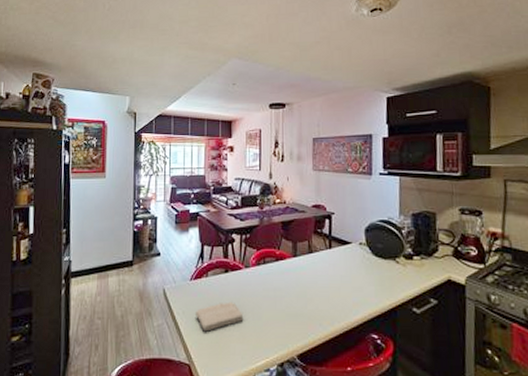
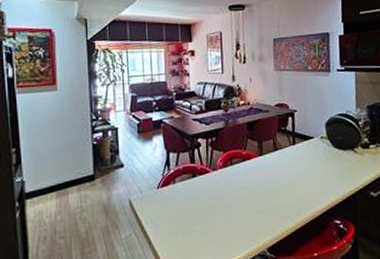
washcloth: present [196,302,244,332] -> none [165,205,214,238]

